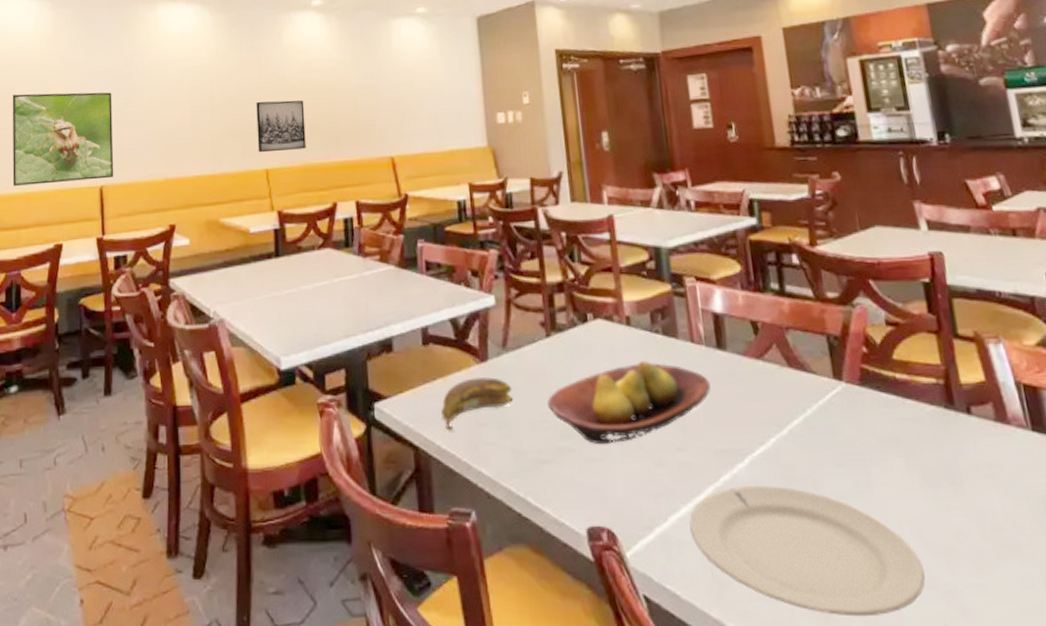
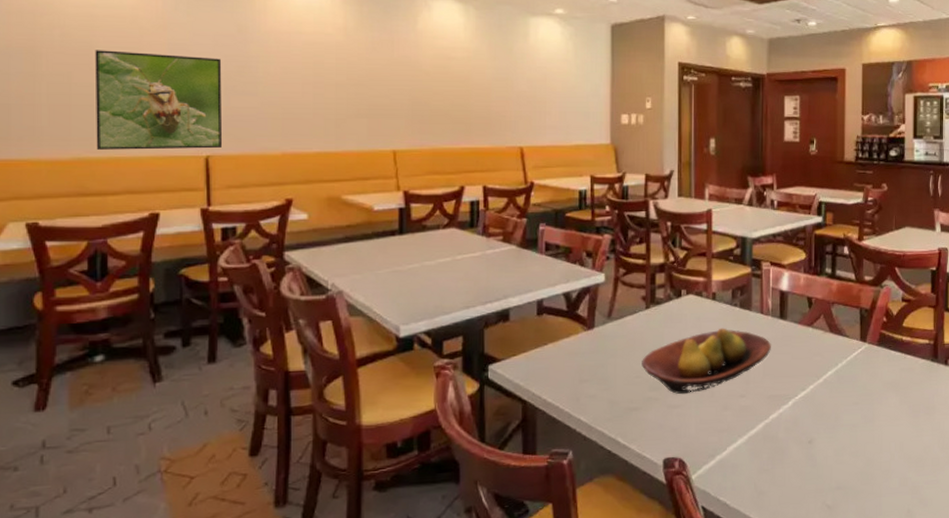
wall art: present [256,100,306,153] -> none [386,83,437,134]
banana: present [441,376,513,432] -> none [550,341,613,388]
plate: present [689,486,925,617] -> none [743,420,900,509]

